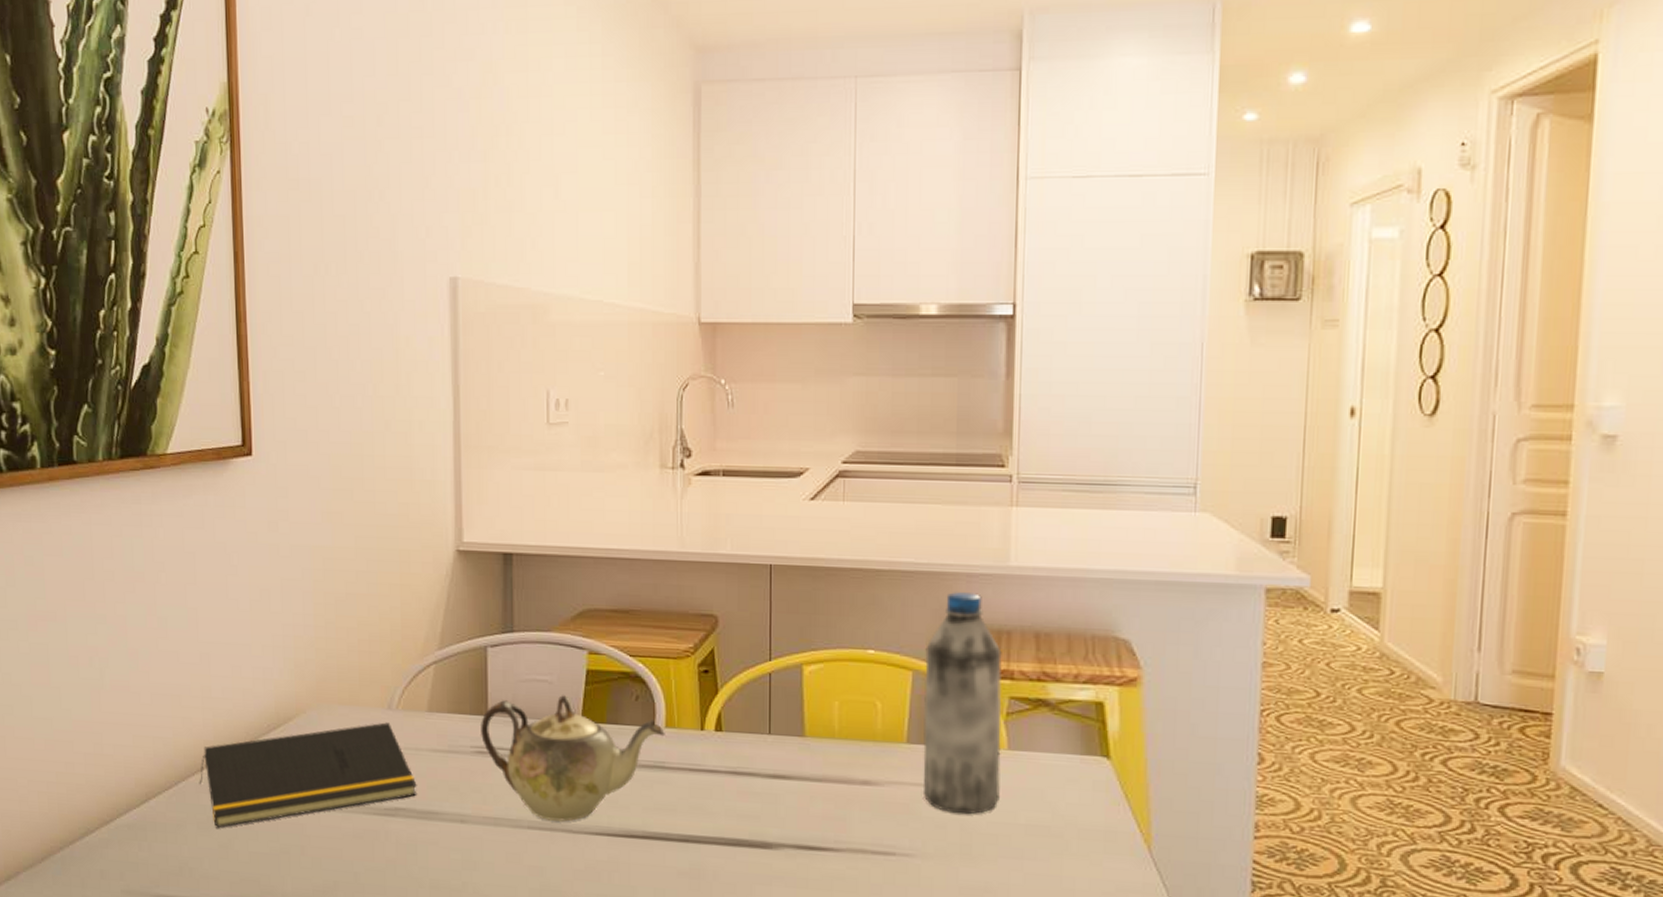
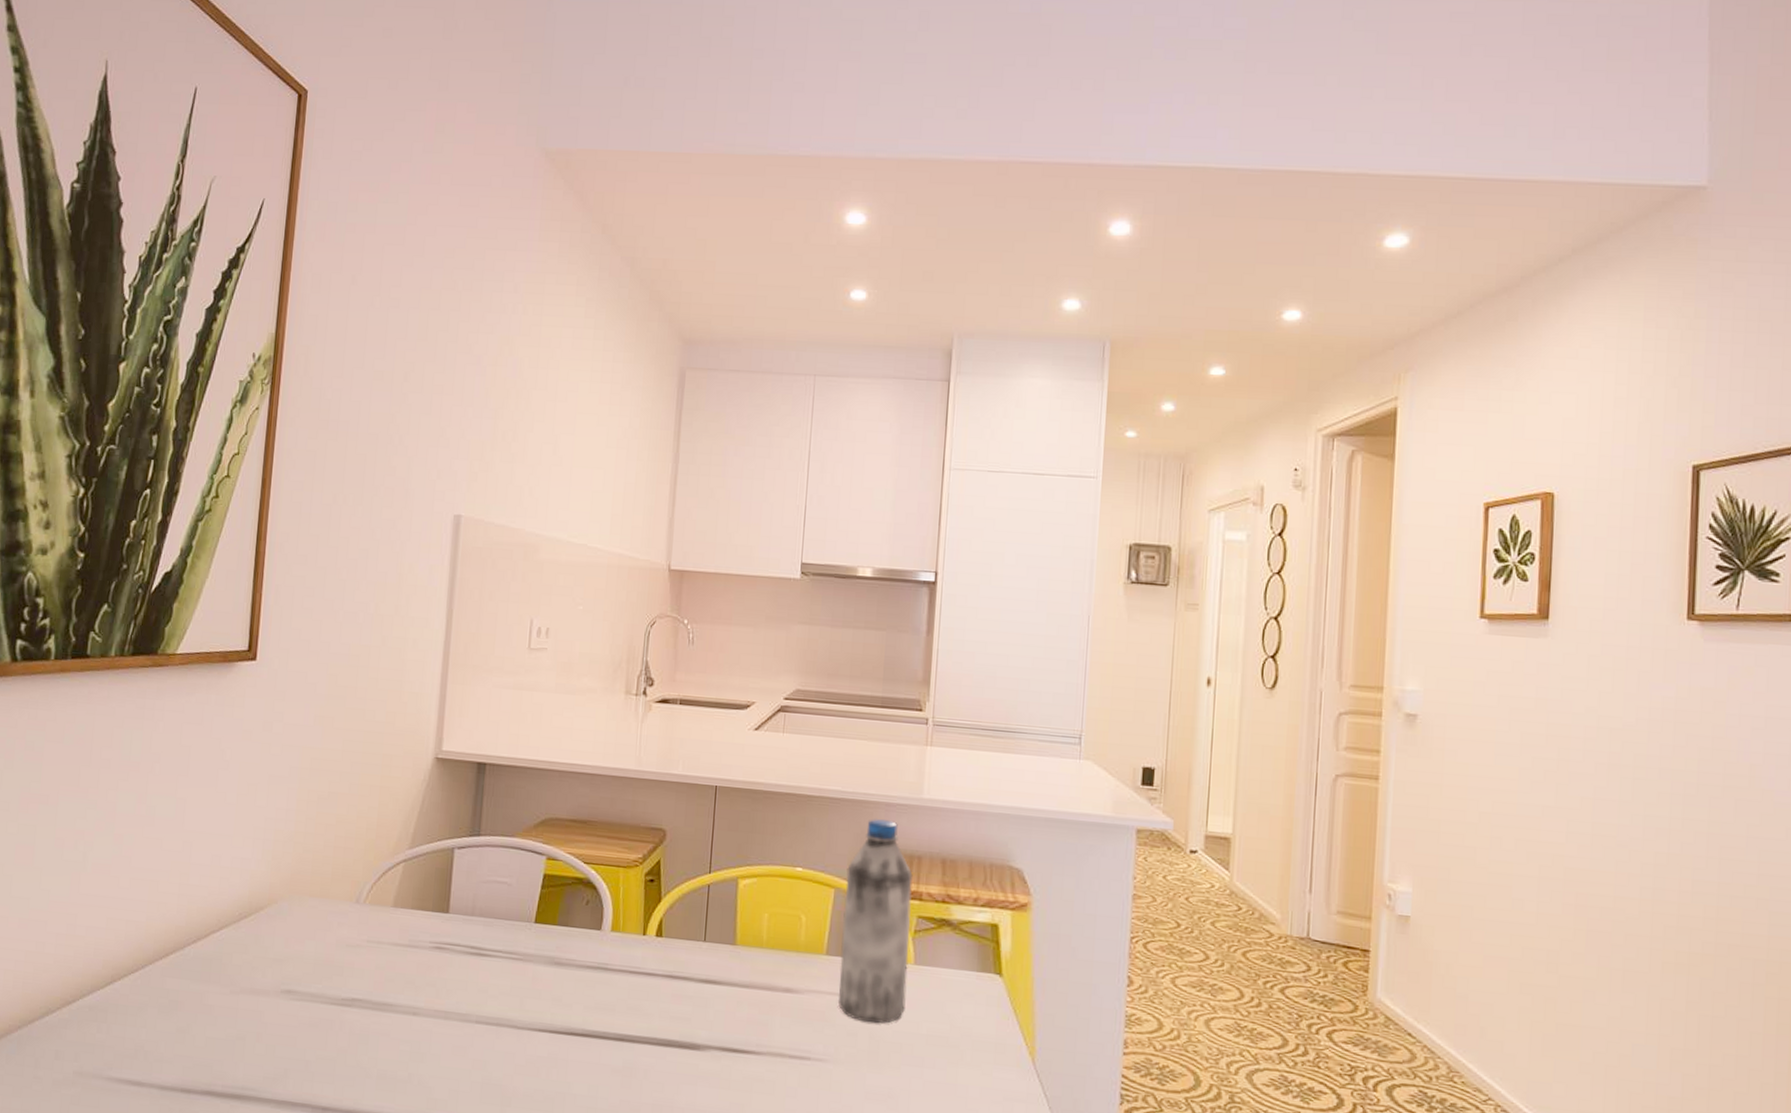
notepad: present [199,722,417,828] -> none [165,915,376,1013]
teapot: present [481,695,665,822] -> none [440,897,611,1018]

